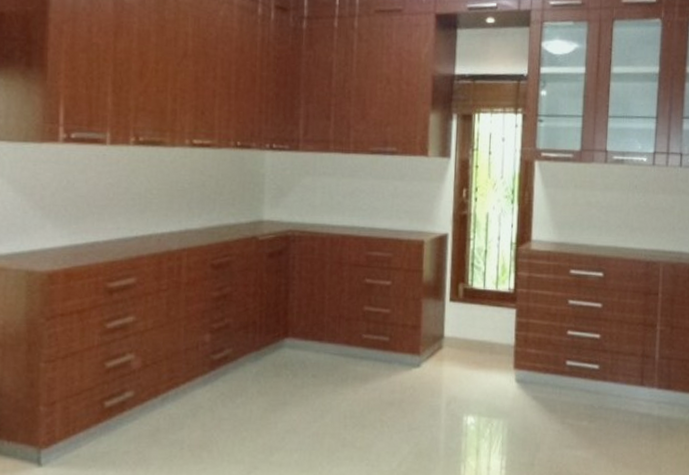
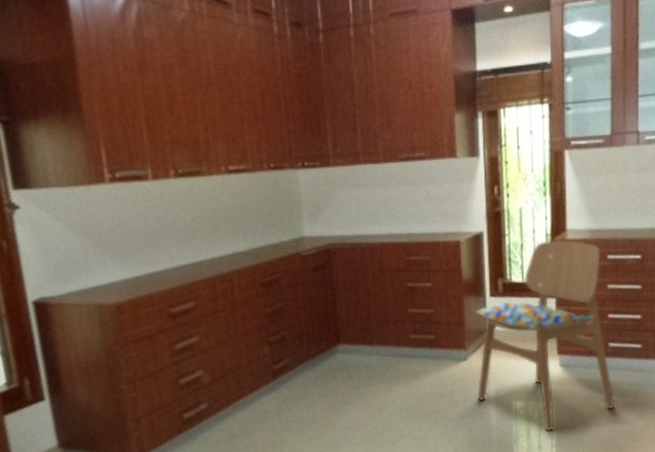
dining chair: none [427,249,569,452] -> present [475,240,615,432]

